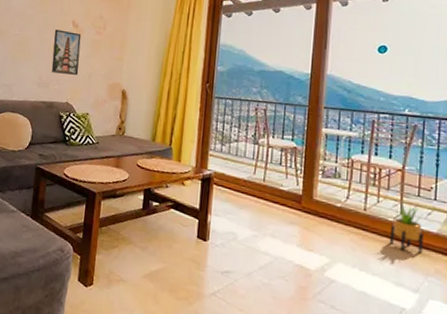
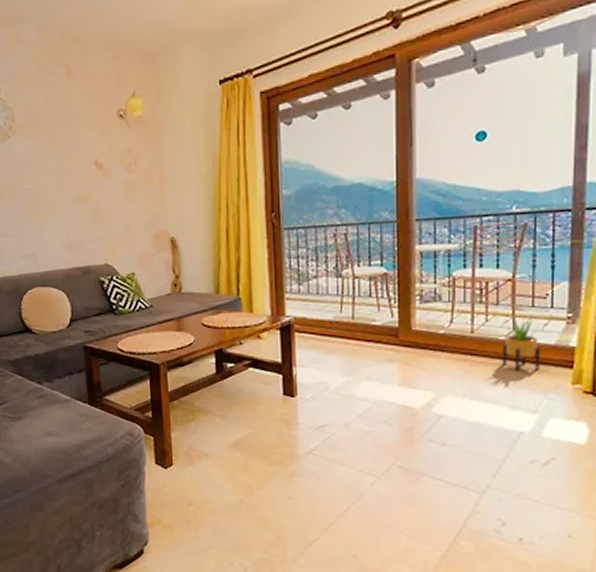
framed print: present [51,29,82,75] -> none [74,174,114,231]

